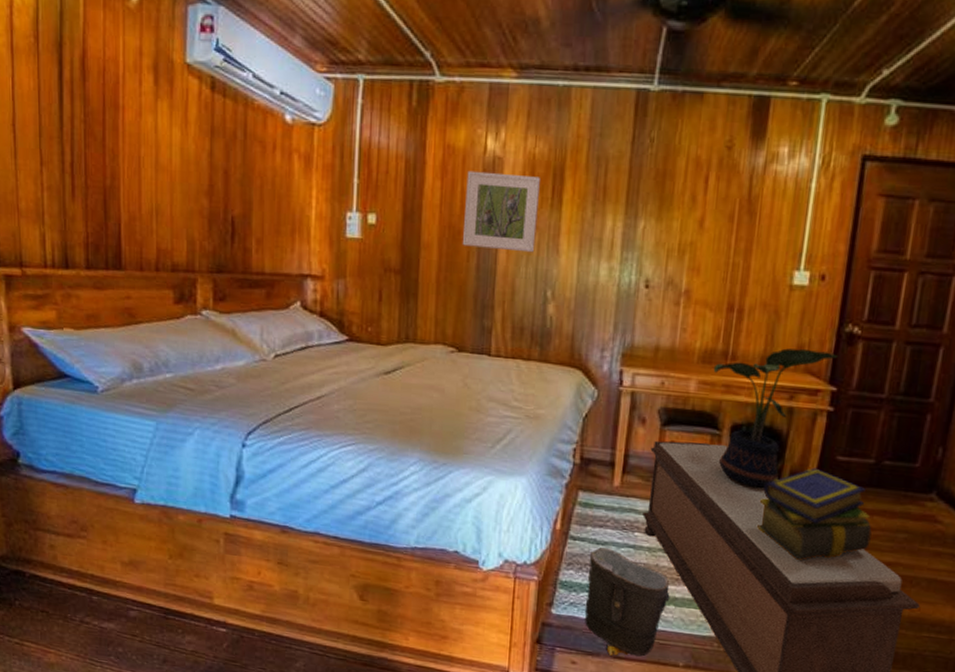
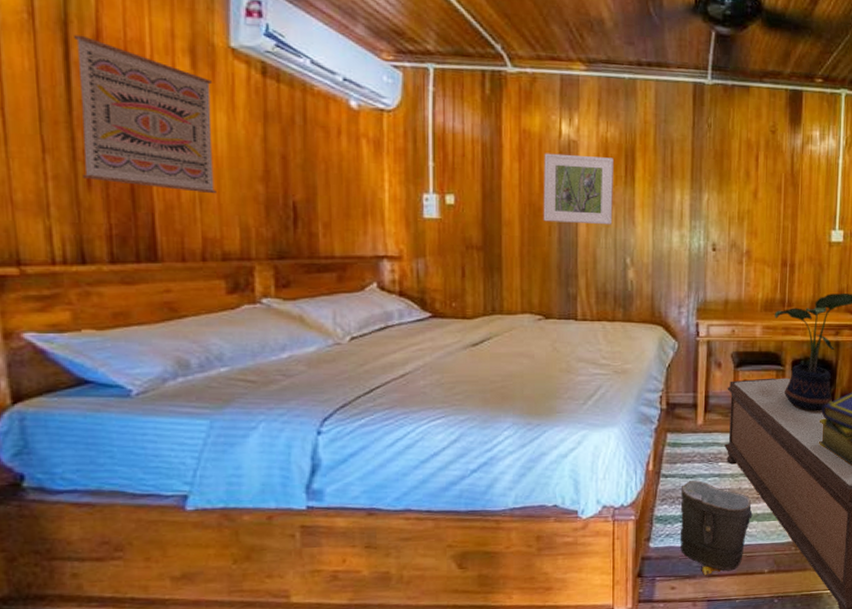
wall art: none [67,55,170,207] -> present [74,34,216,194]

